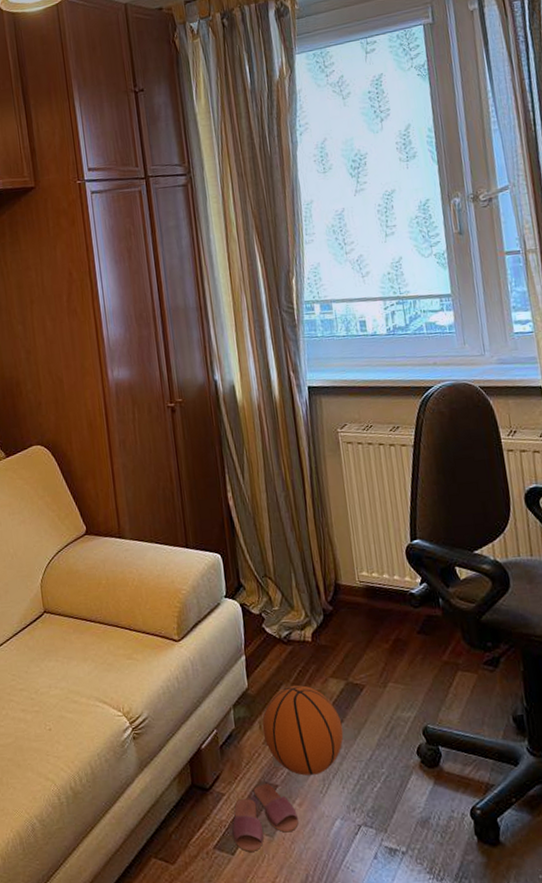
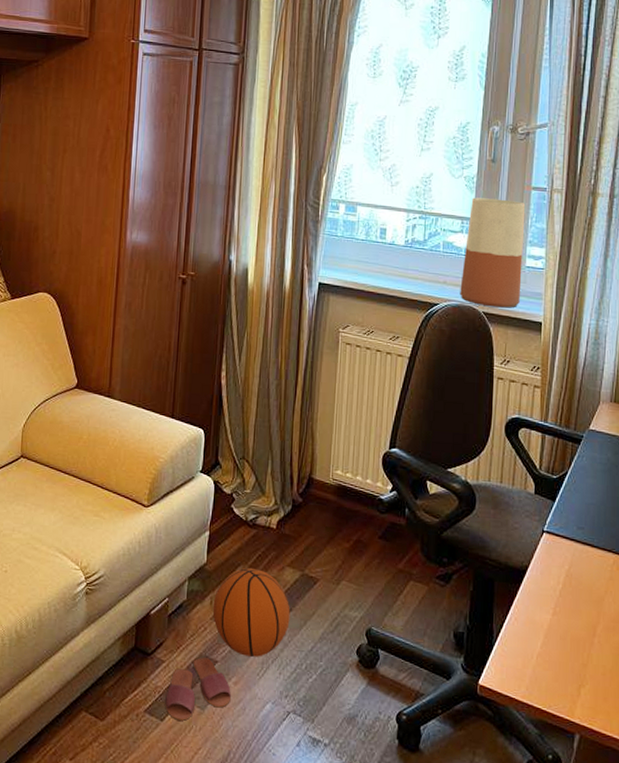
vase: none [446,269,515,380] -> present [460,197,526,308]

